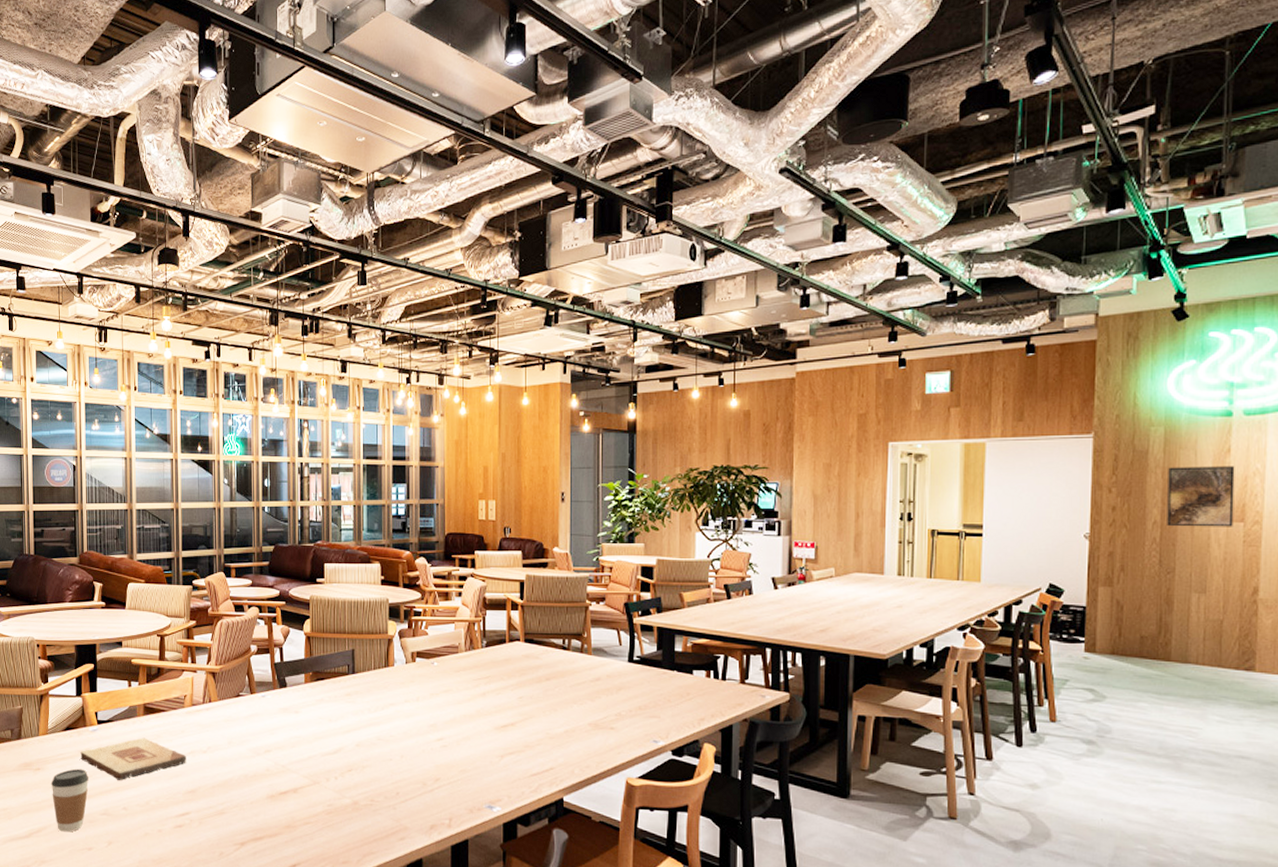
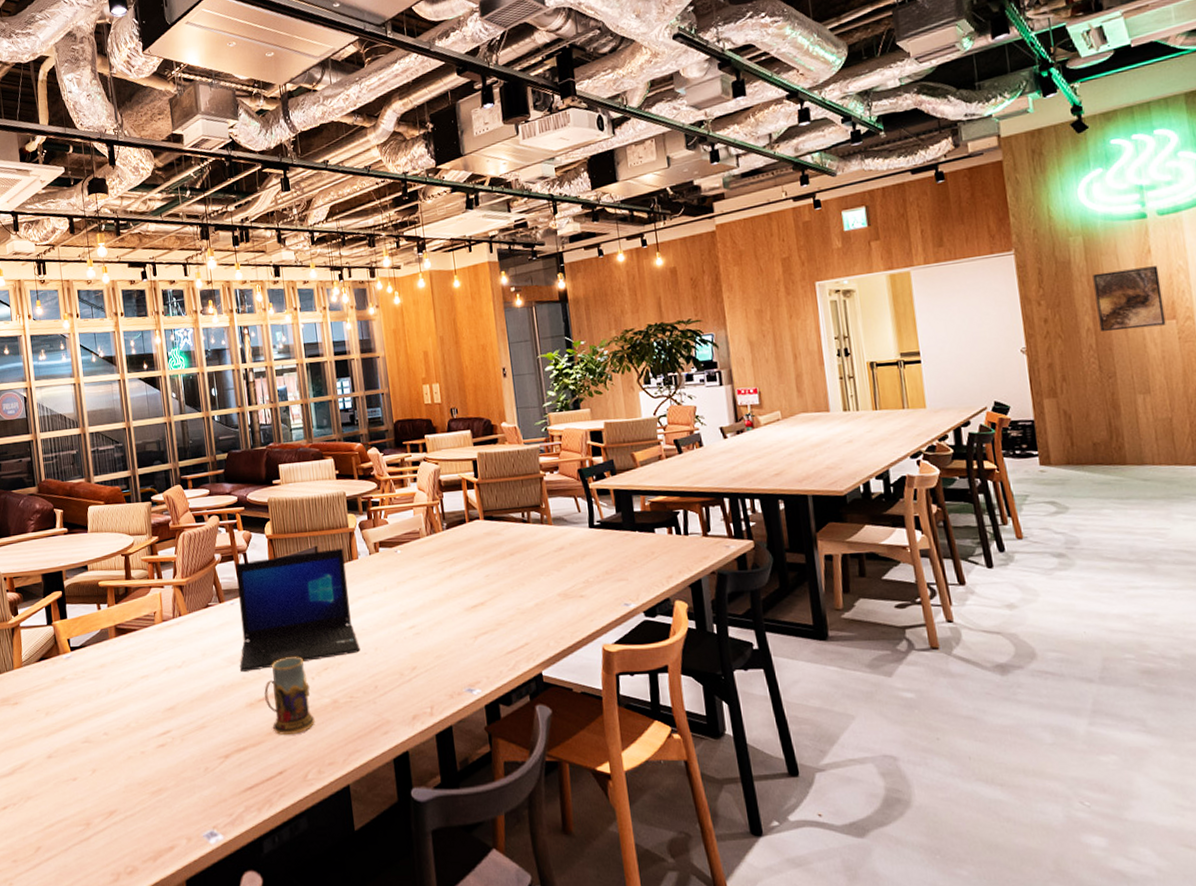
coffee cup: present [51,768,89,832] -> none [29,698,68,765]
wooden plaque: present [80,737,186,780] -> none [56,659,162,706]
laptop: none [264,653,386,764] -> present [235,548,361,672]
mug: none [286,755,333,830] -> present [264,657,315,735]

